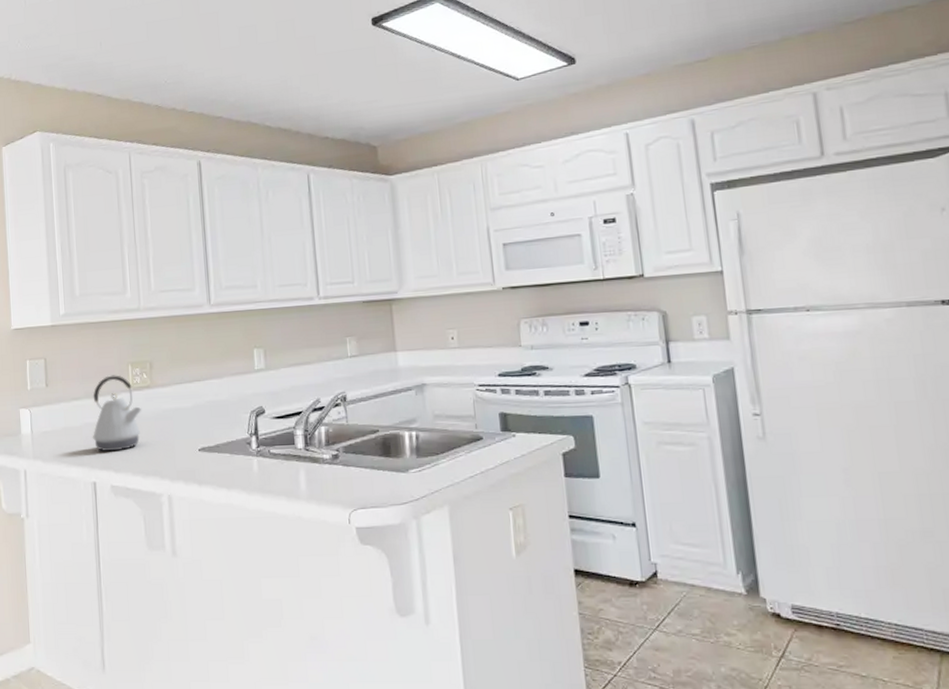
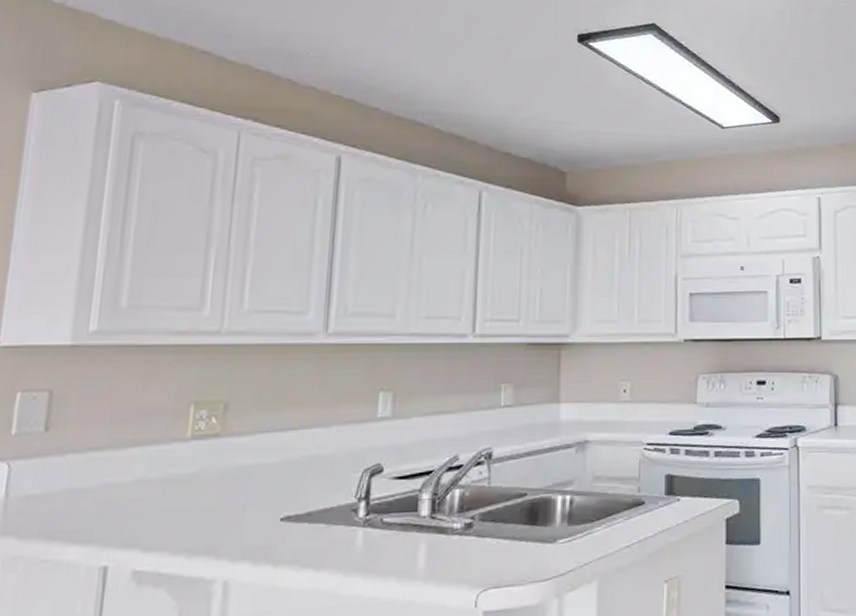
kettle: present [92,375,142,452] -> none [112,418,202,524]

